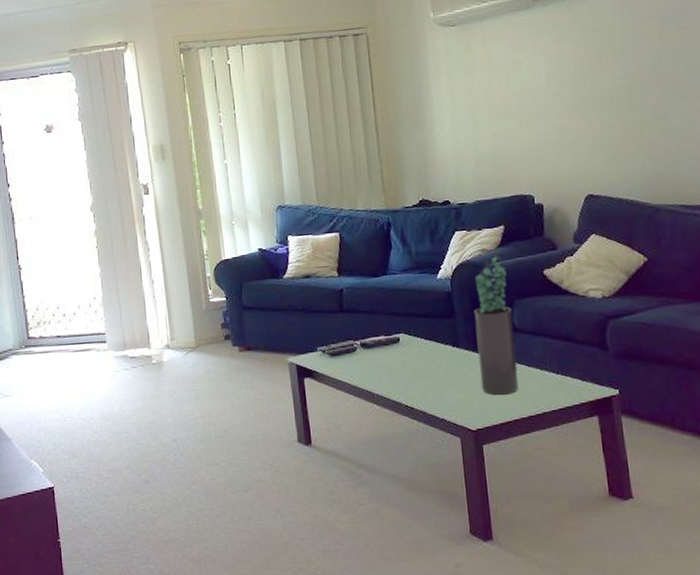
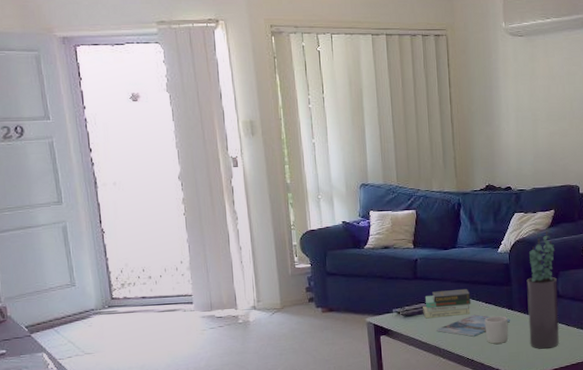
books: none [351,322,408,358] -> present [423,288,471,319]
magazine: none [368,353,457,380] -> present [436,314,511,337]
mug: none [424,354,455,389] -> present [484,316,509,344]

